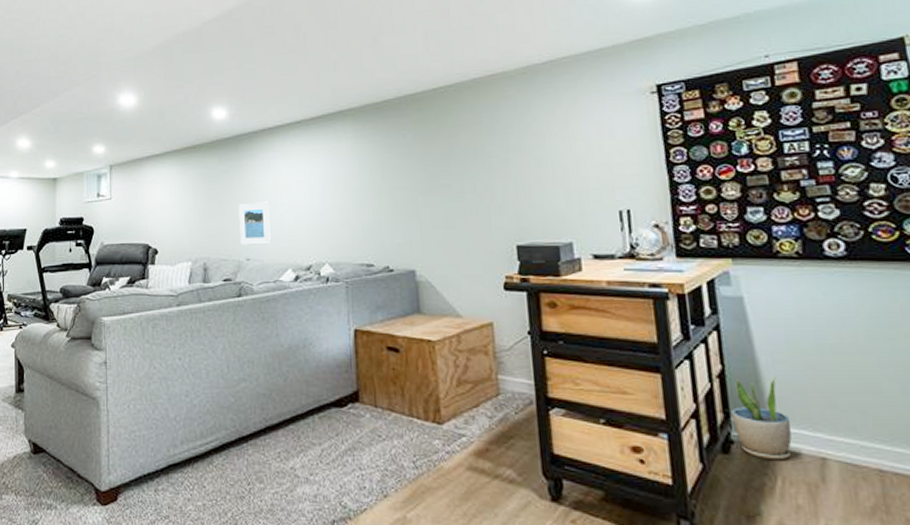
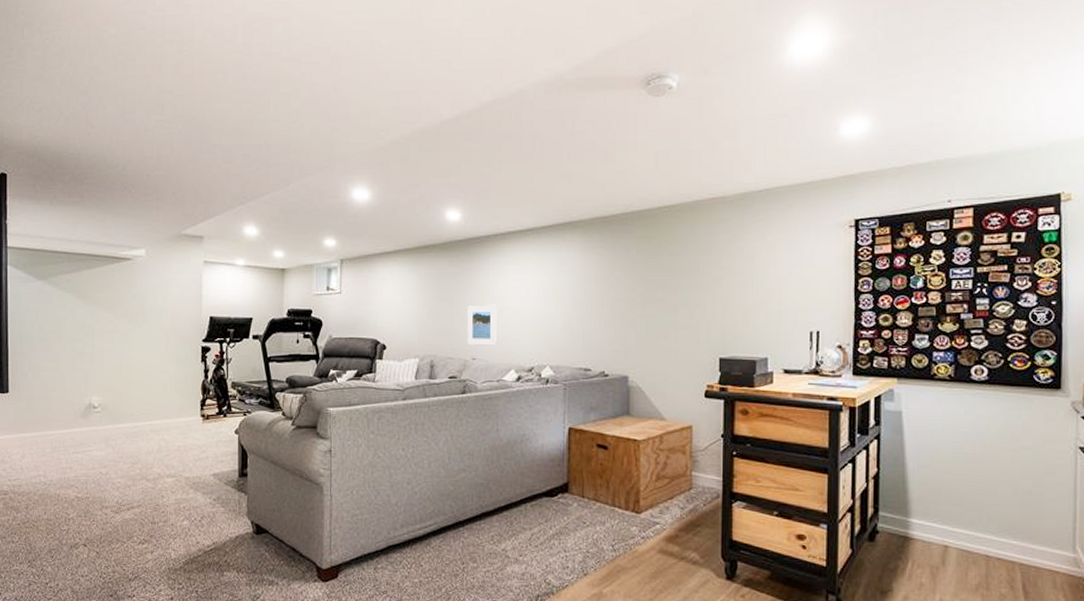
potted plant: present [731,378,792,461] -> none [880,480,925,548]

